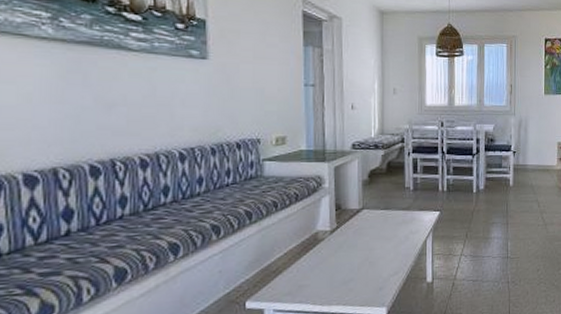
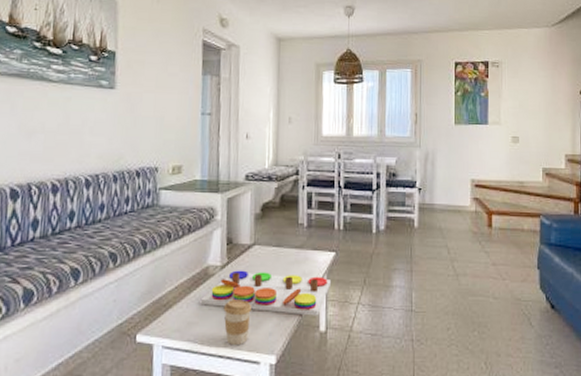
board game: none [311,233,436,270] -> present [200,270,330,316]
coffee cup: none [334,260,362,302] -> present [223,300,251,345]

